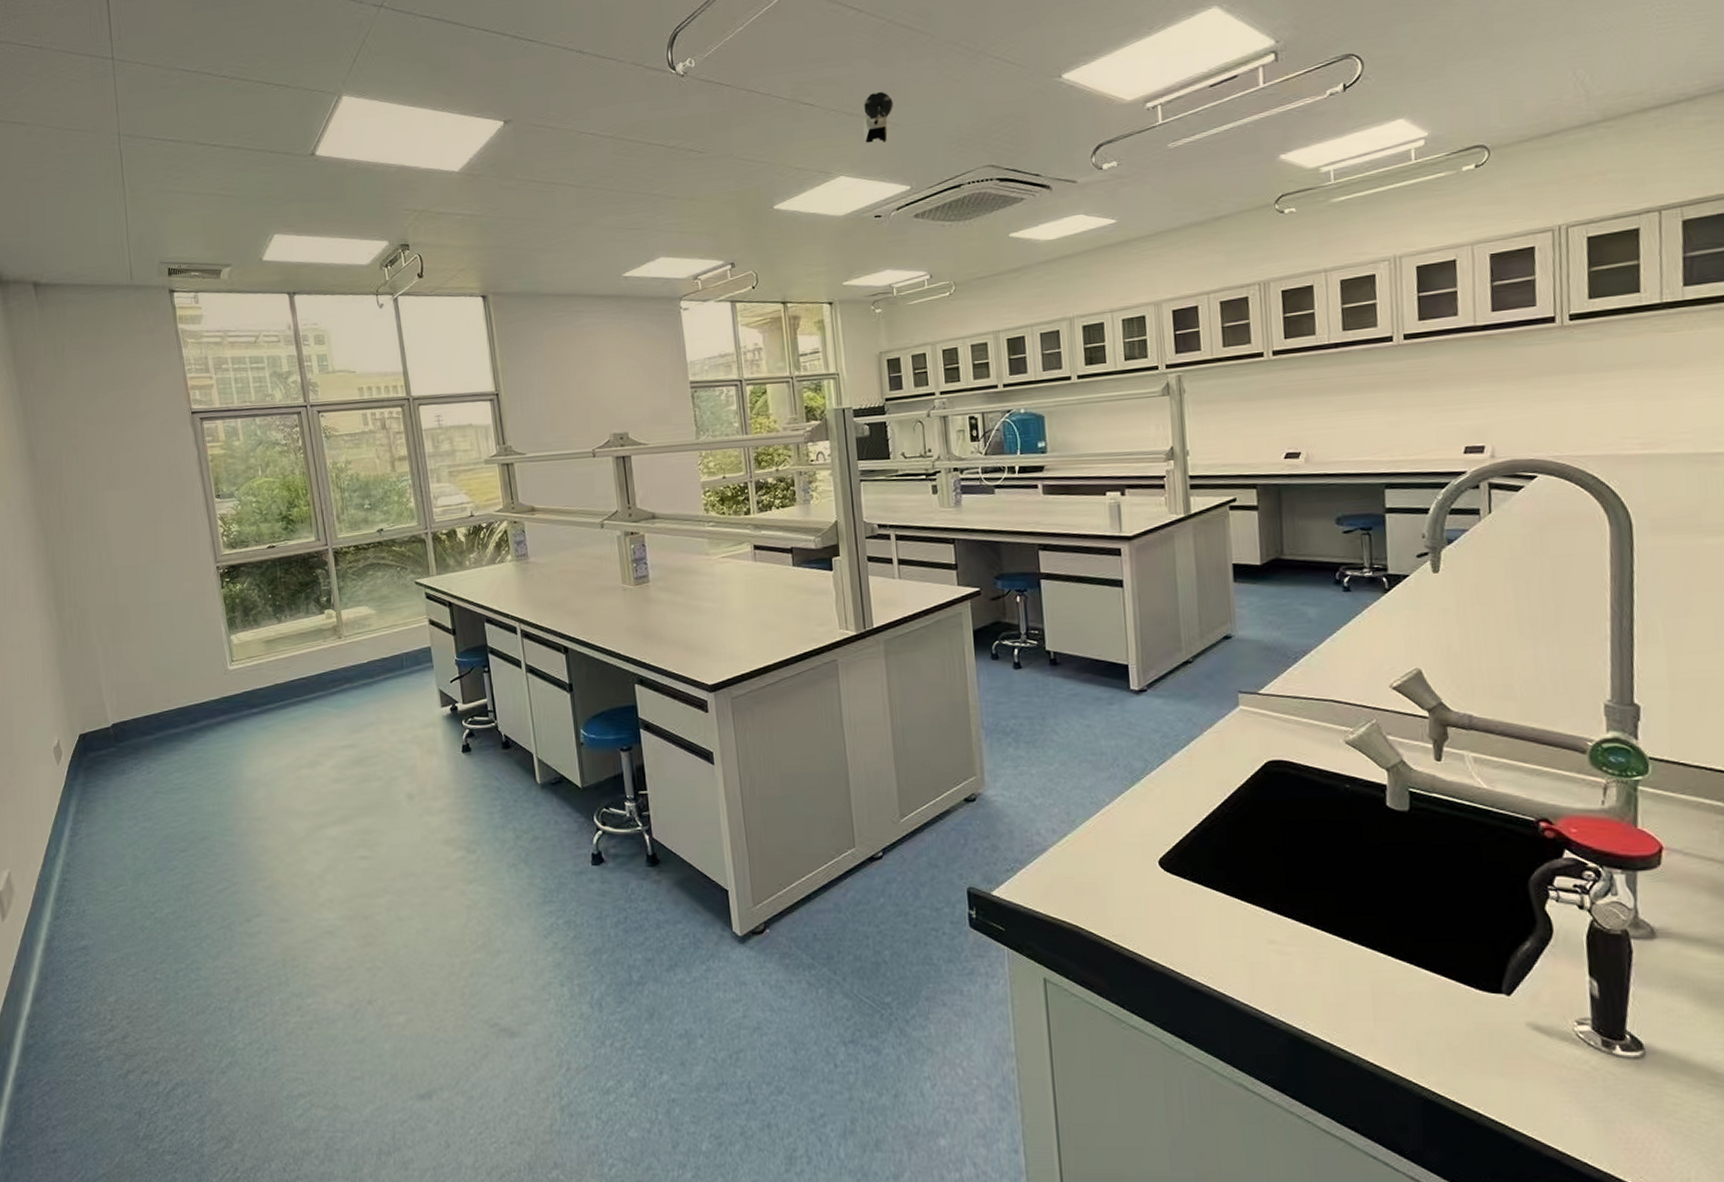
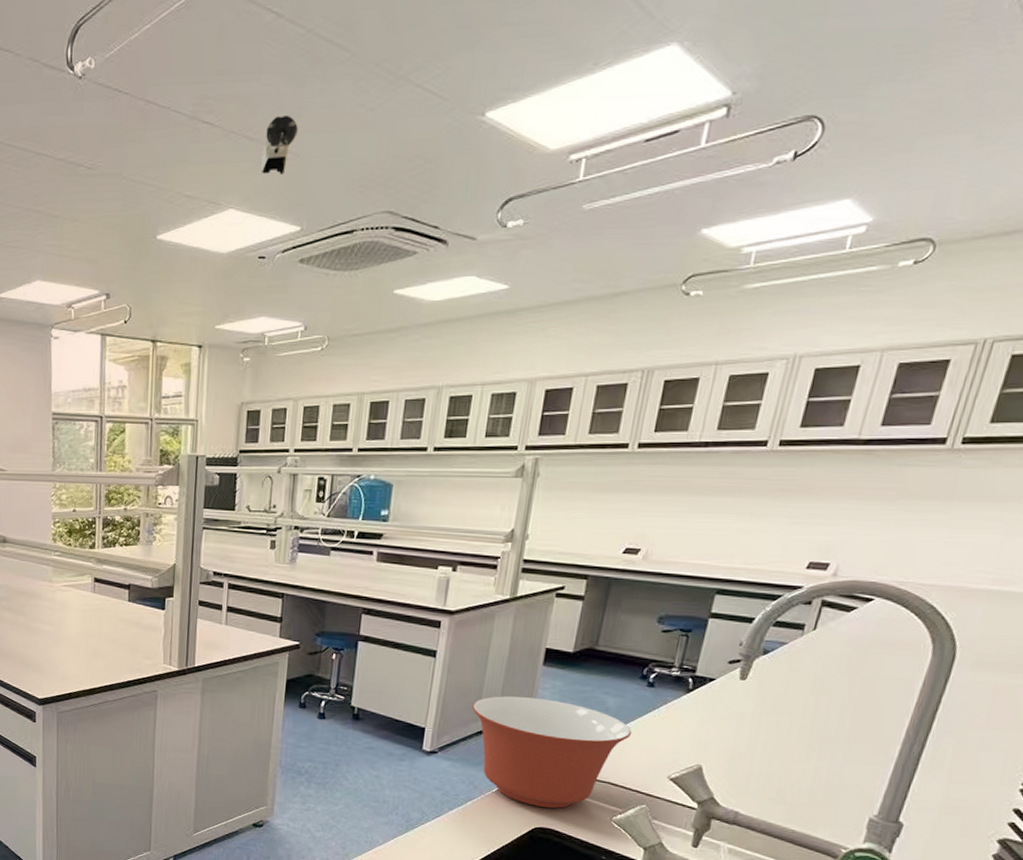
mixing bowl: none [1172,617,1341,737] -> present [472,696,632,808]

